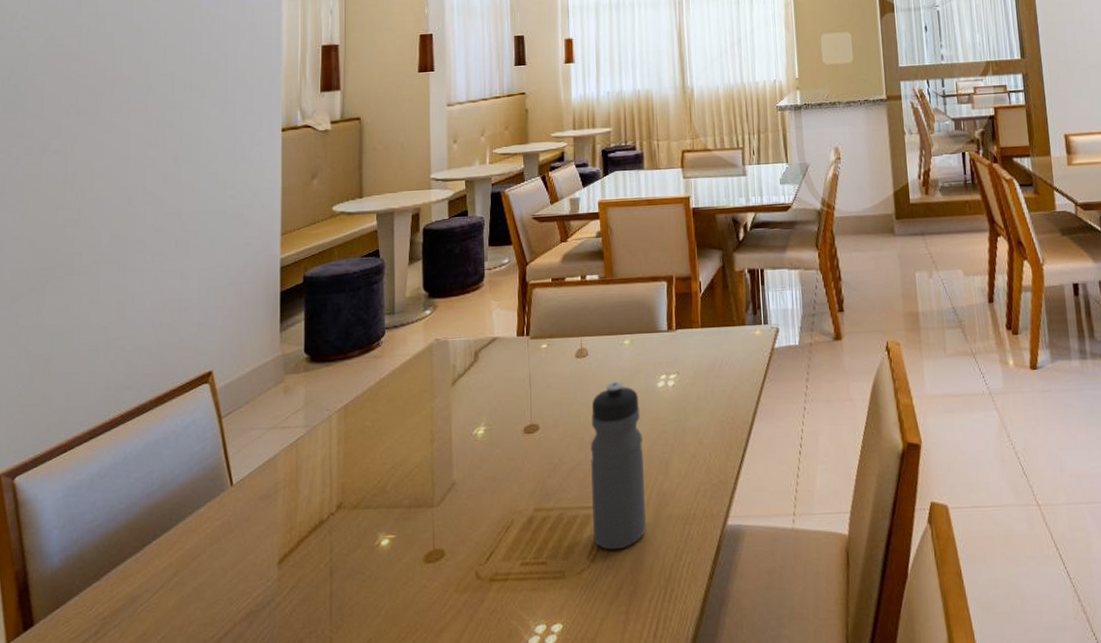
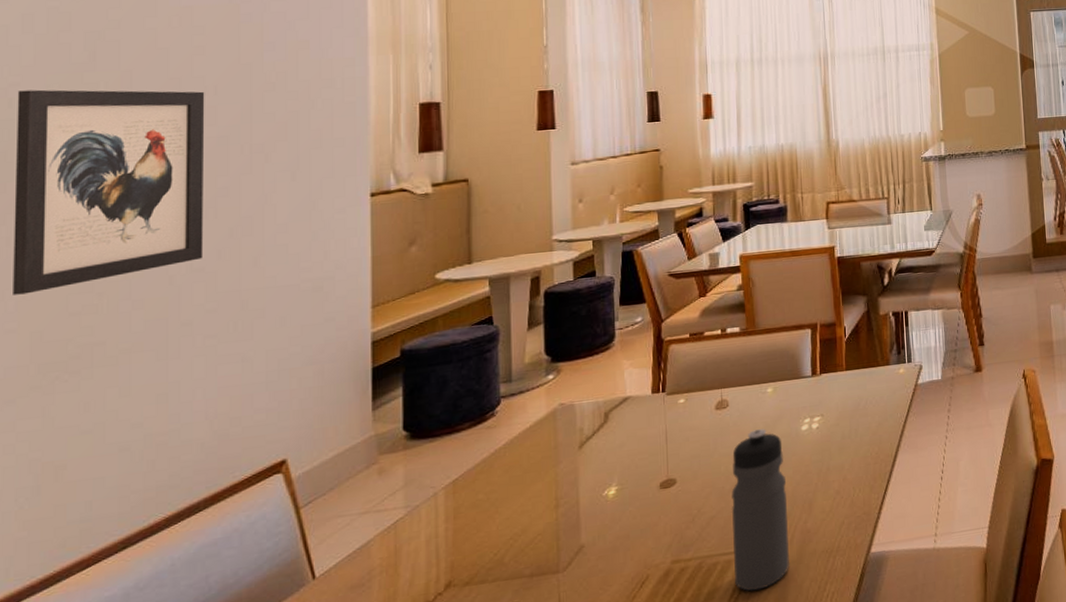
wall art: none [19,31,158,208] -> present [13,89,205,295]

